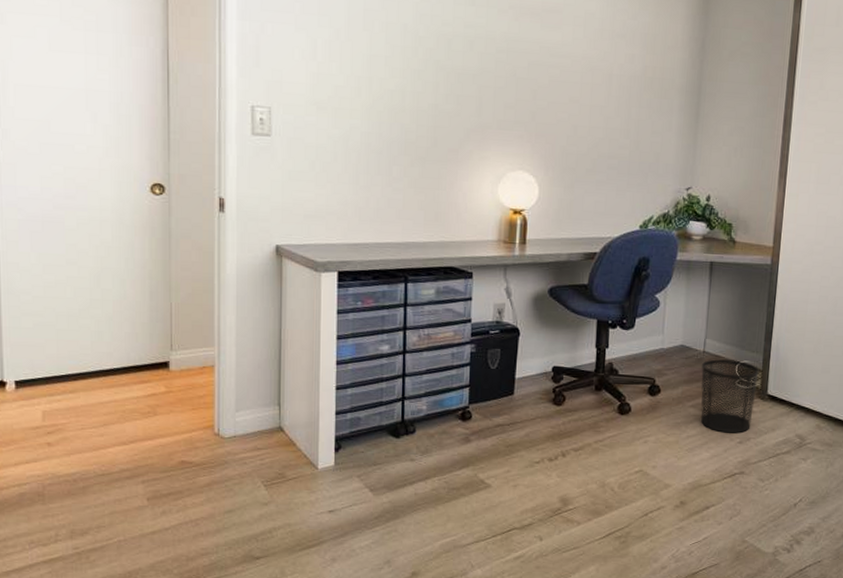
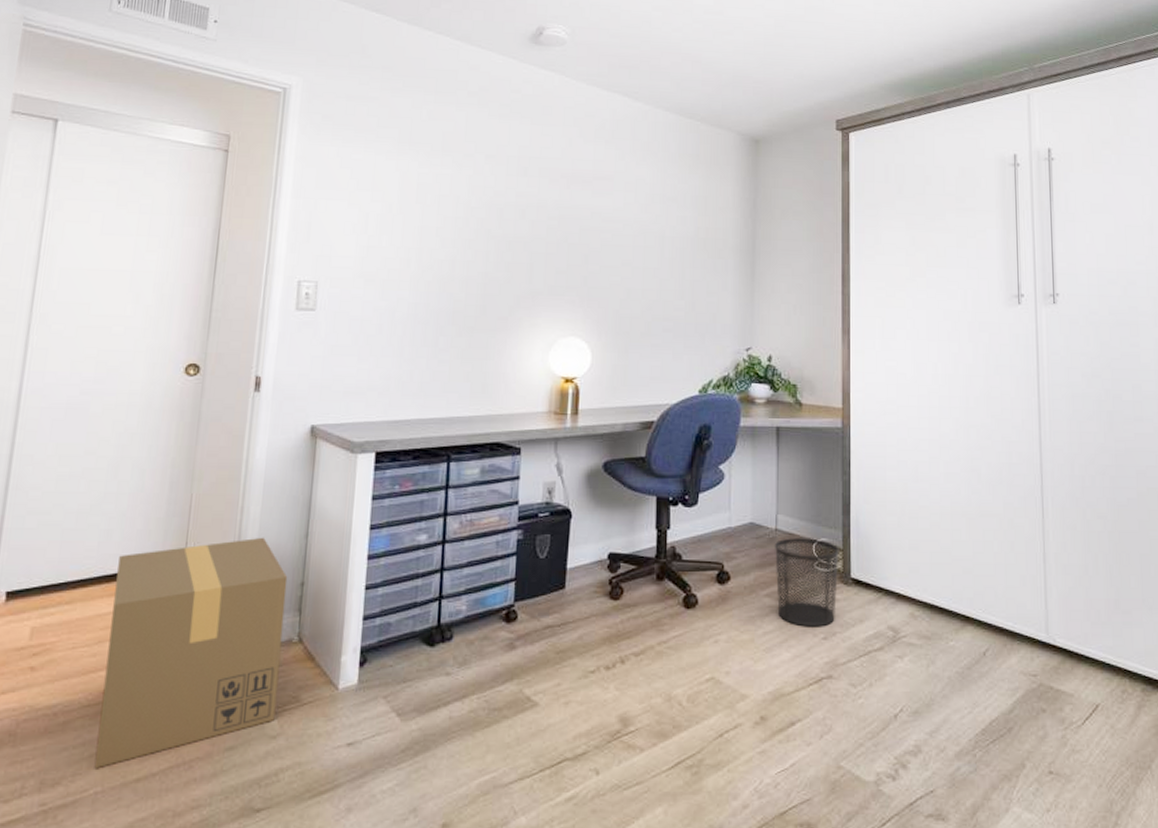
cardboard box: none [112,342,266,523] -> present [94,537,288,769]

